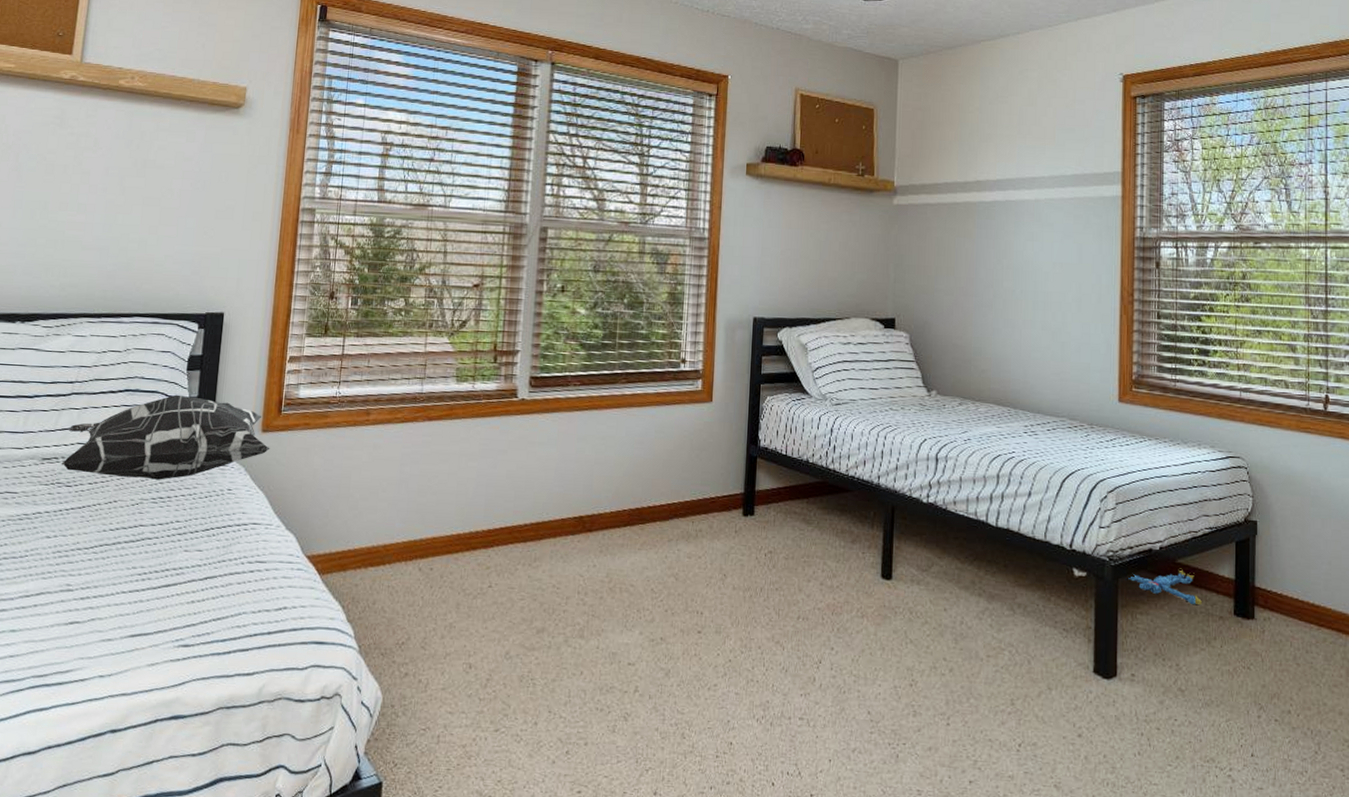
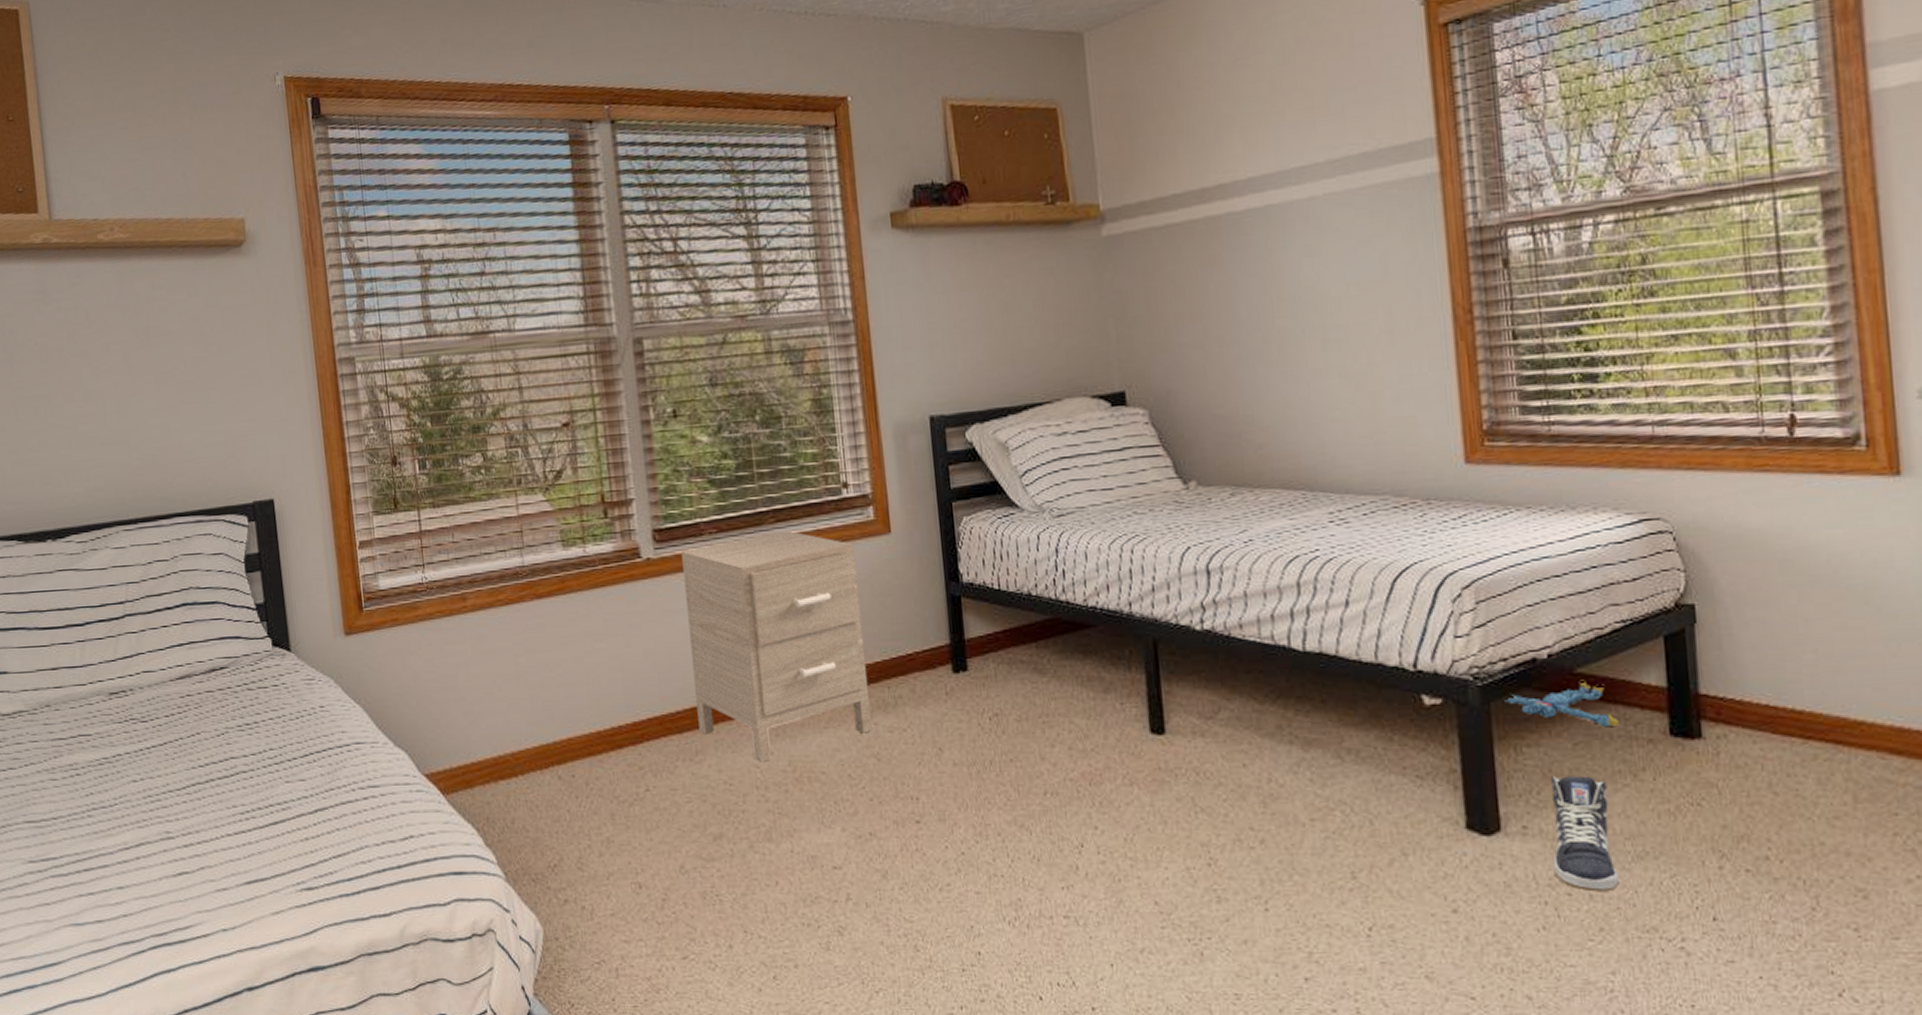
decorative pillow: present [61,394,270,480] -> none [130,602,358,705]
nightstand: none [540,390,683,572] -> present [681,530,873,762]
sneaker: none [1149,638,1192,729] -> present [1549,776,1619,892]

